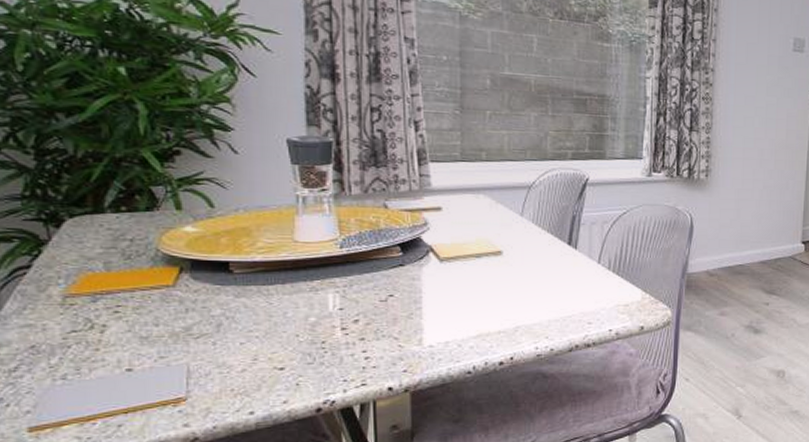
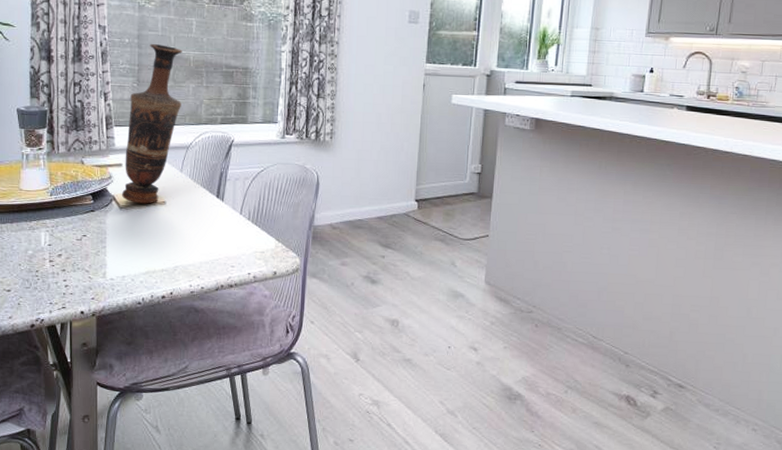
vase: none [442,63,520,255] -> present [122,44,182,204]

